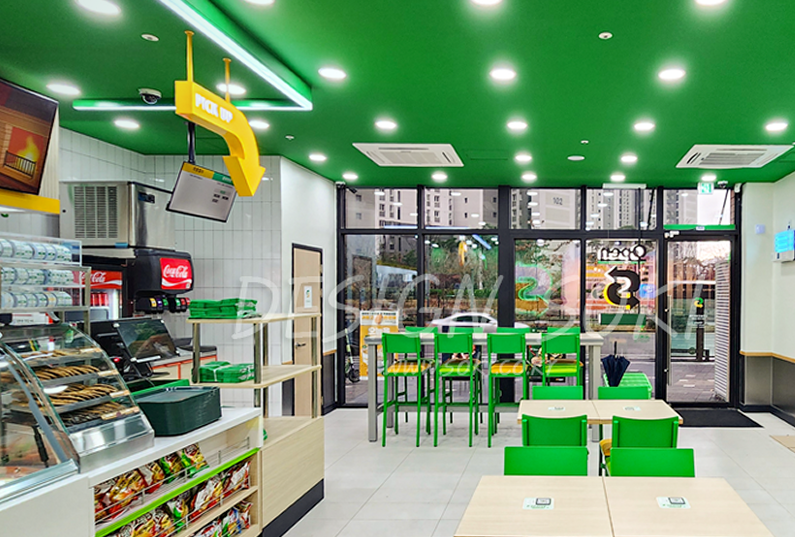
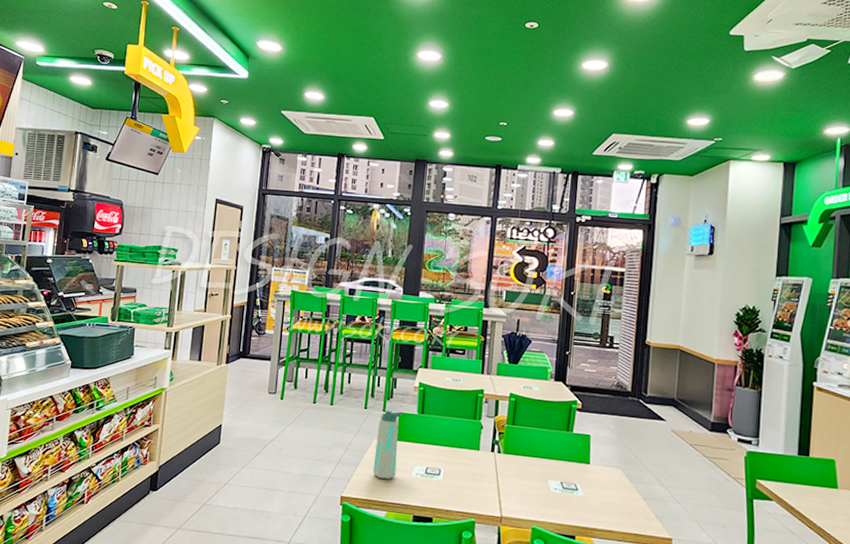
water bottle: none [483,445,509,514] -> present [372,410,403,479]

